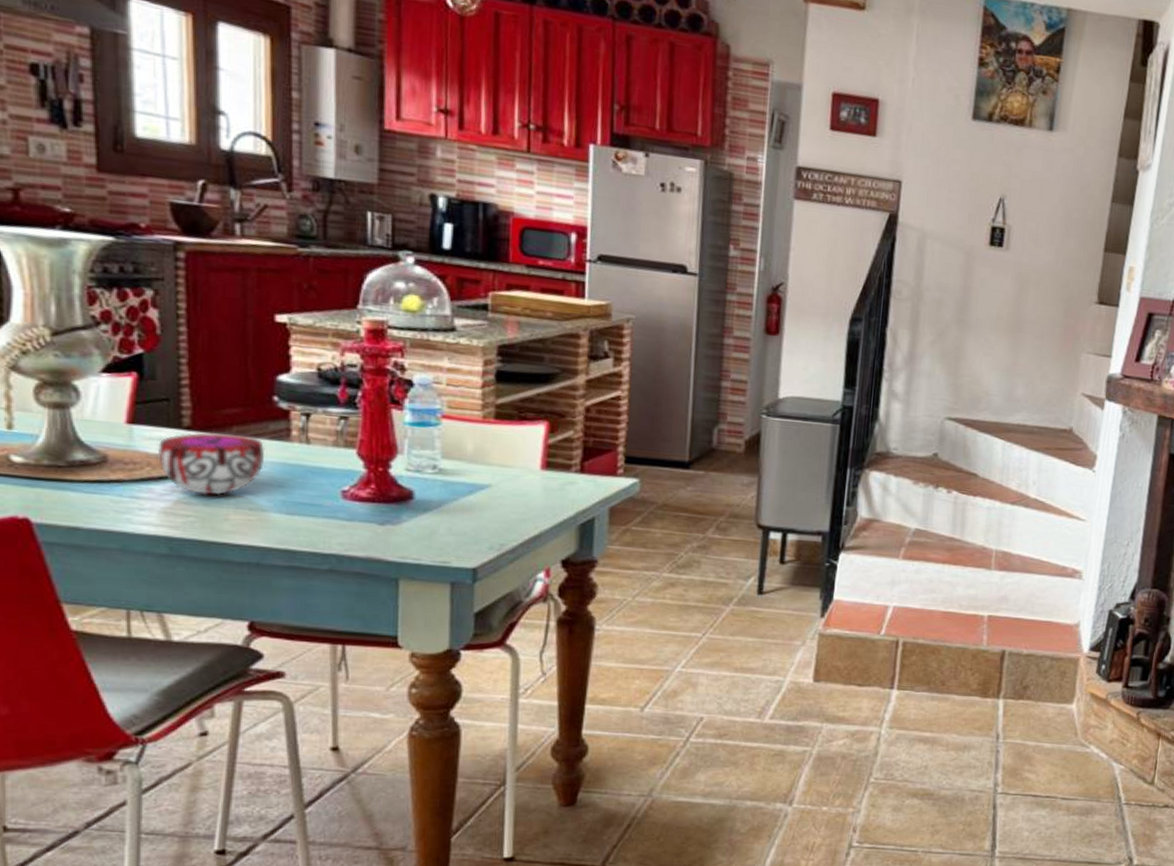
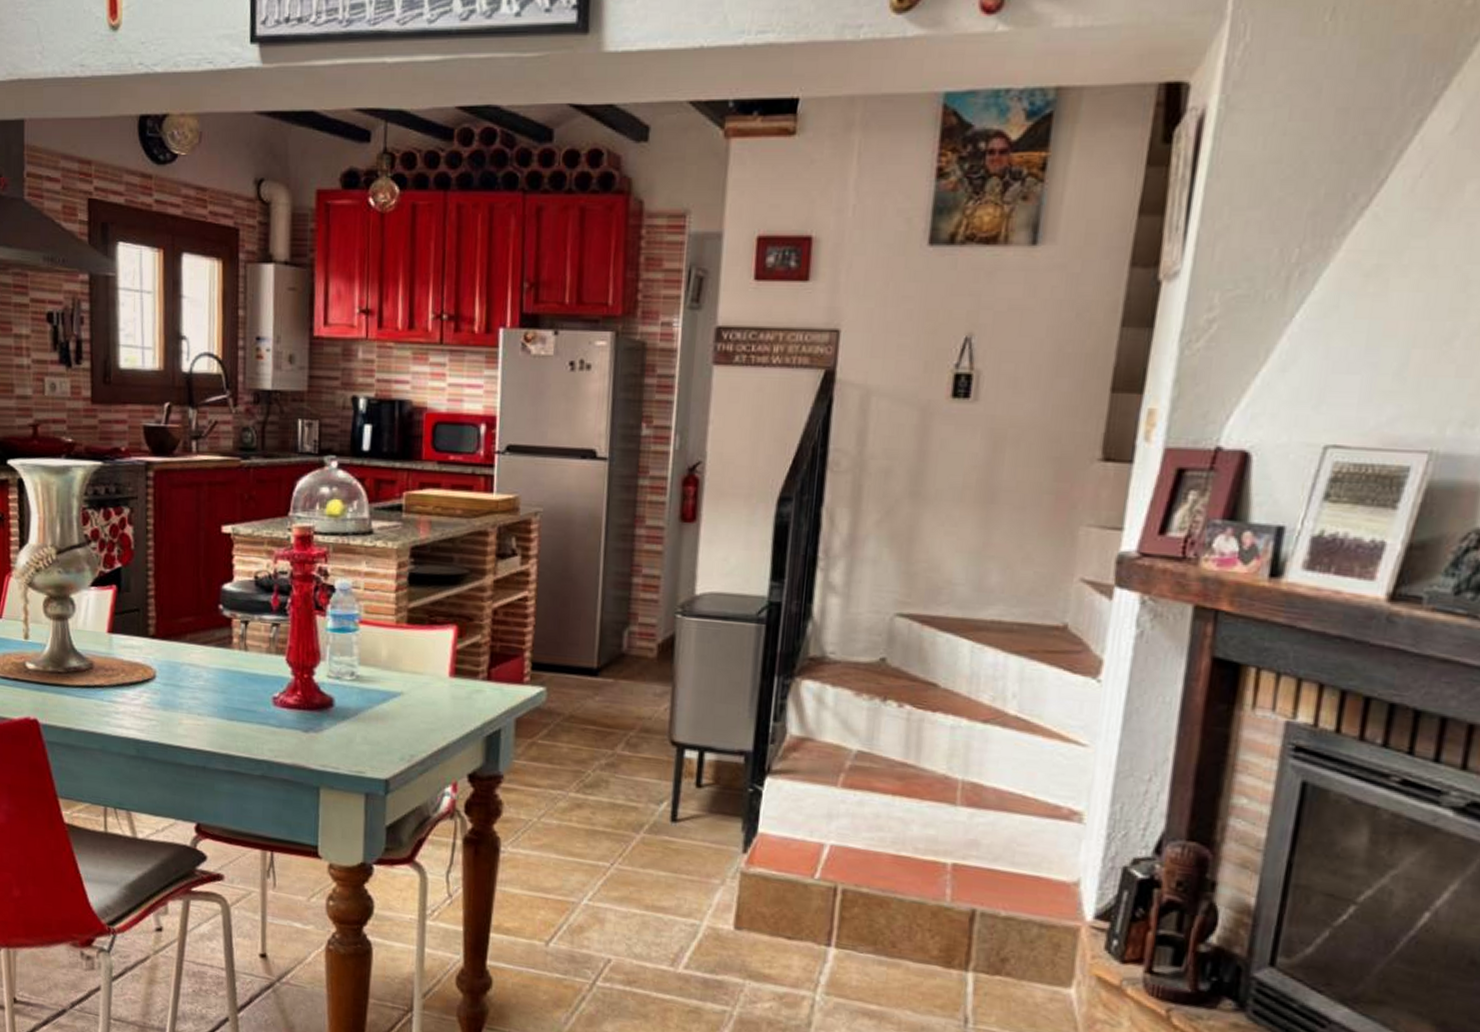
decorative bowl: present [157,432,266,496] -> none [129,640,212,701]

